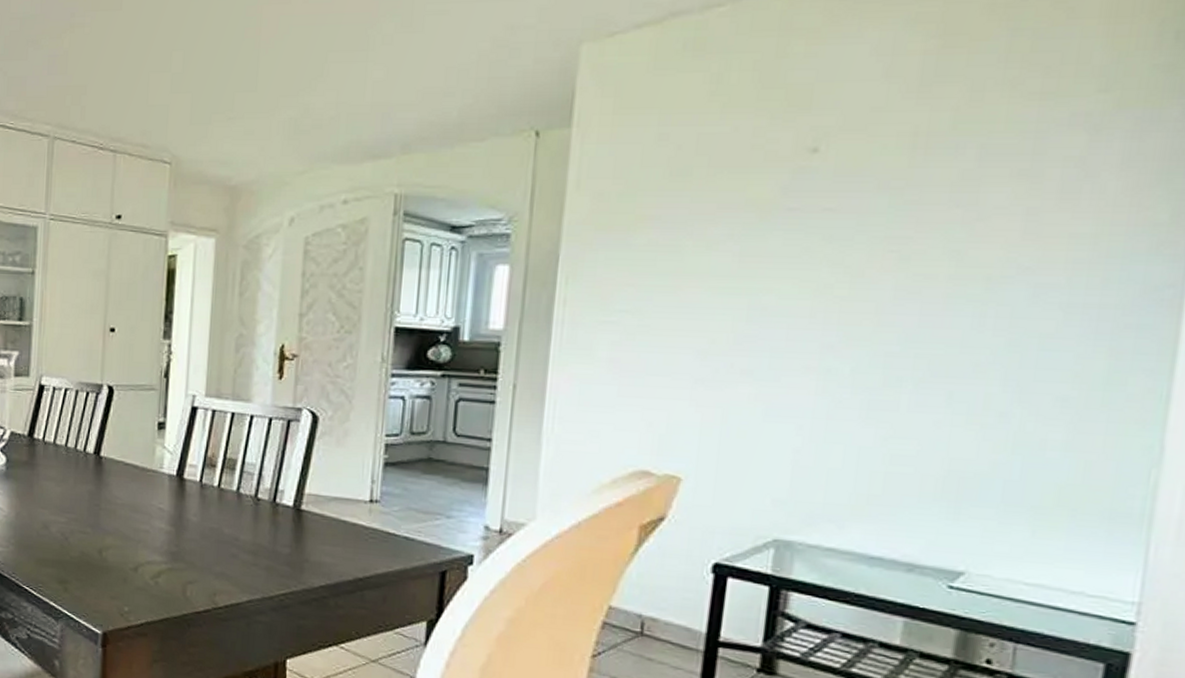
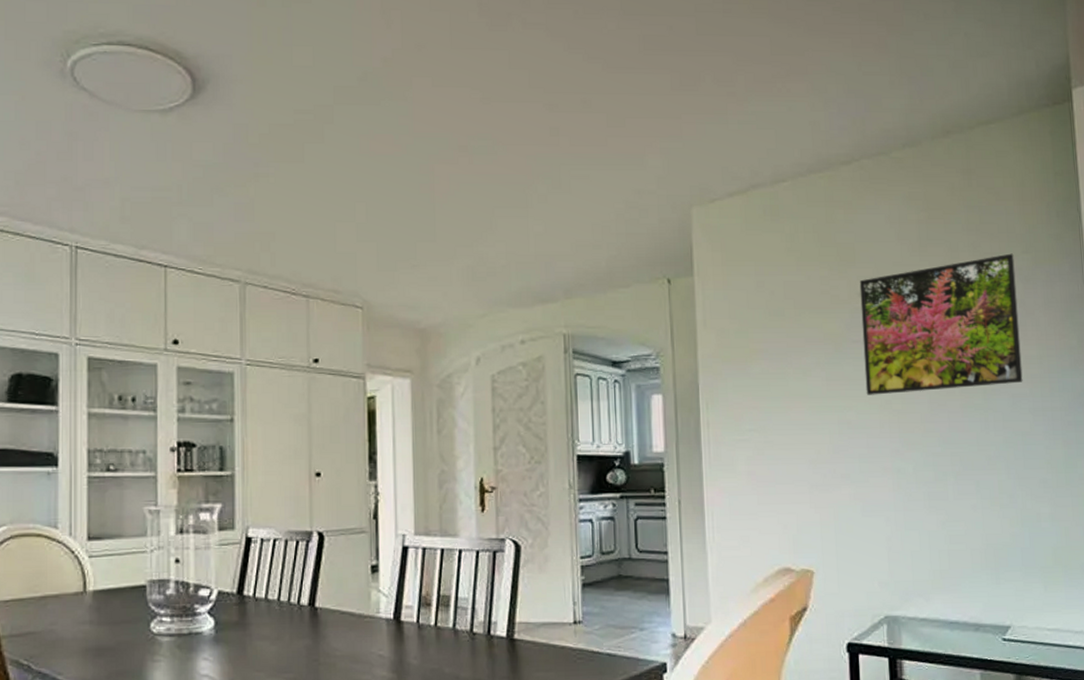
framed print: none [796,93,1082,277] -> present [859,253,1023,395]

